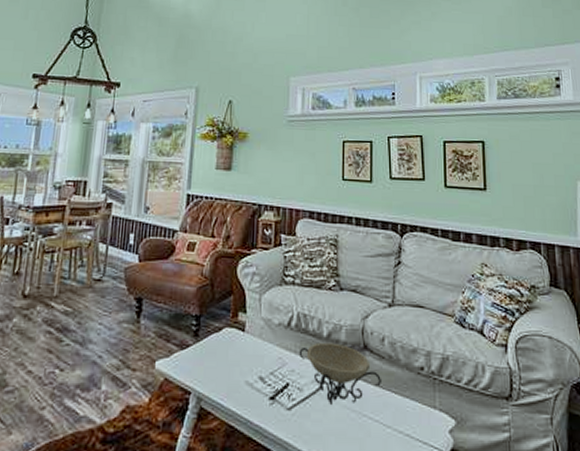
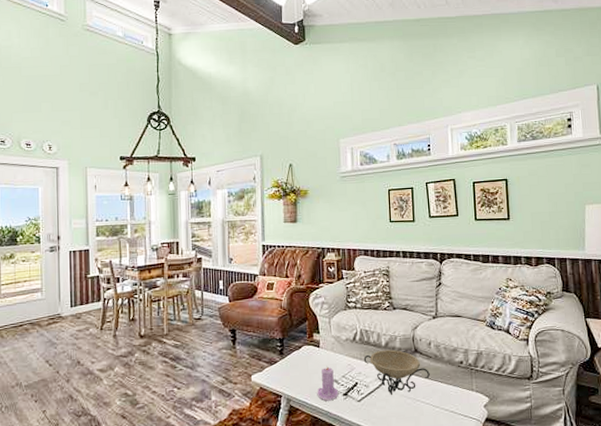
candle: none [236,358,265,406] -> present [317,366,339,401]

